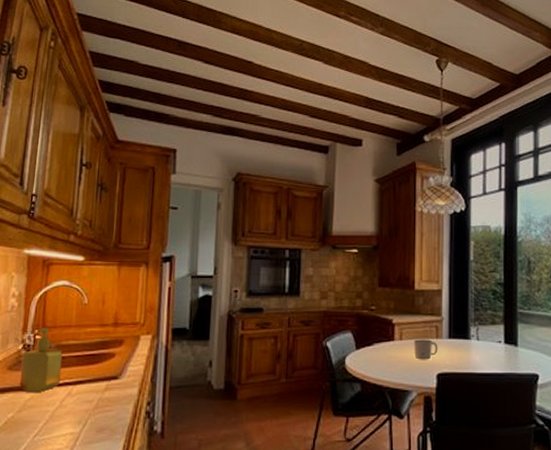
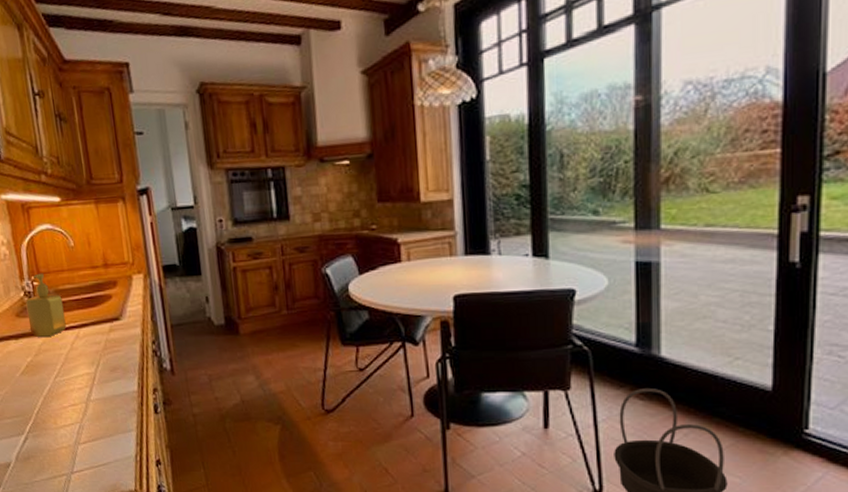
mug: present [414,339,438,360] -> none [424,258,453,282]

